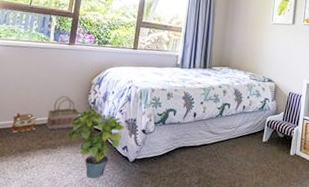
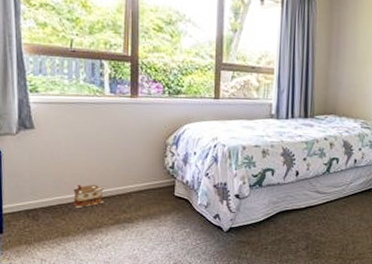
basket: present [46,96,79,130] -> none [116,161,156,202]
potted plant: present [66,107,125,179] -> none [143,172,213,253]

